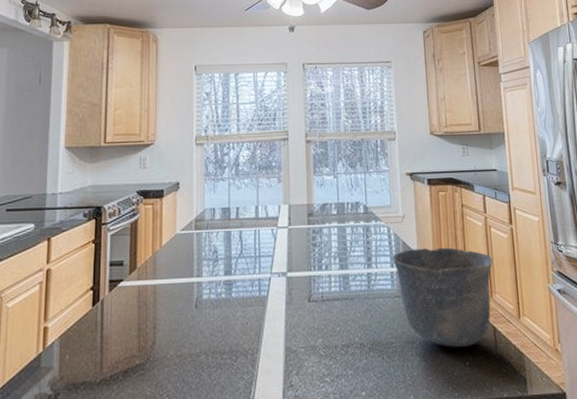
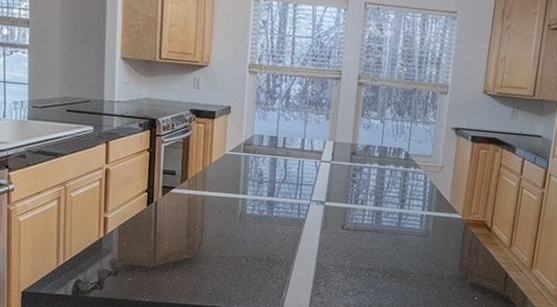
cup: present [392,247,492,348] -> none [424,197,518,285]

